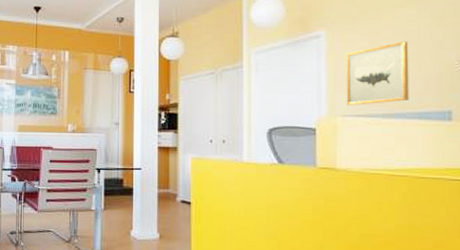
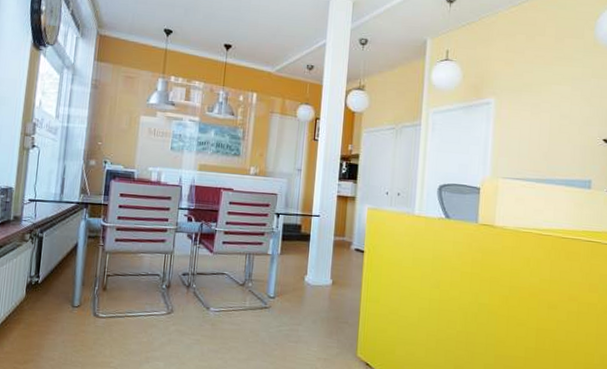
wall art: present [346,41,409,106] -> none [507,115,562,170]

